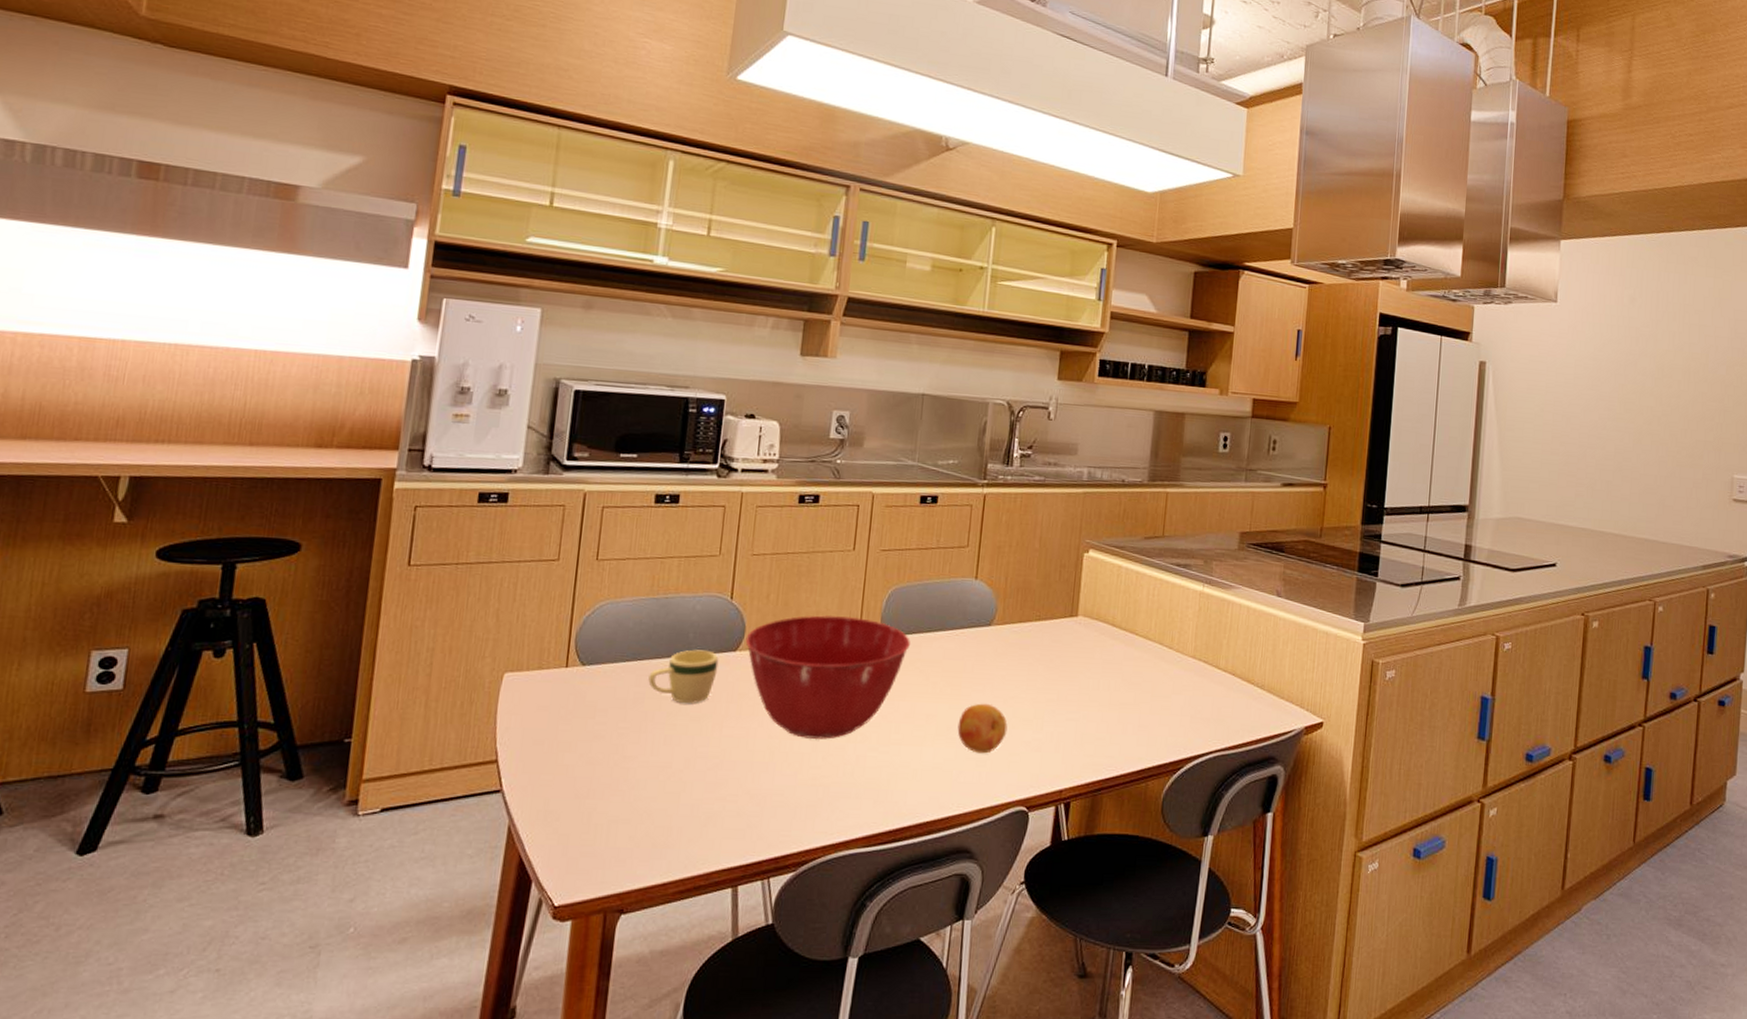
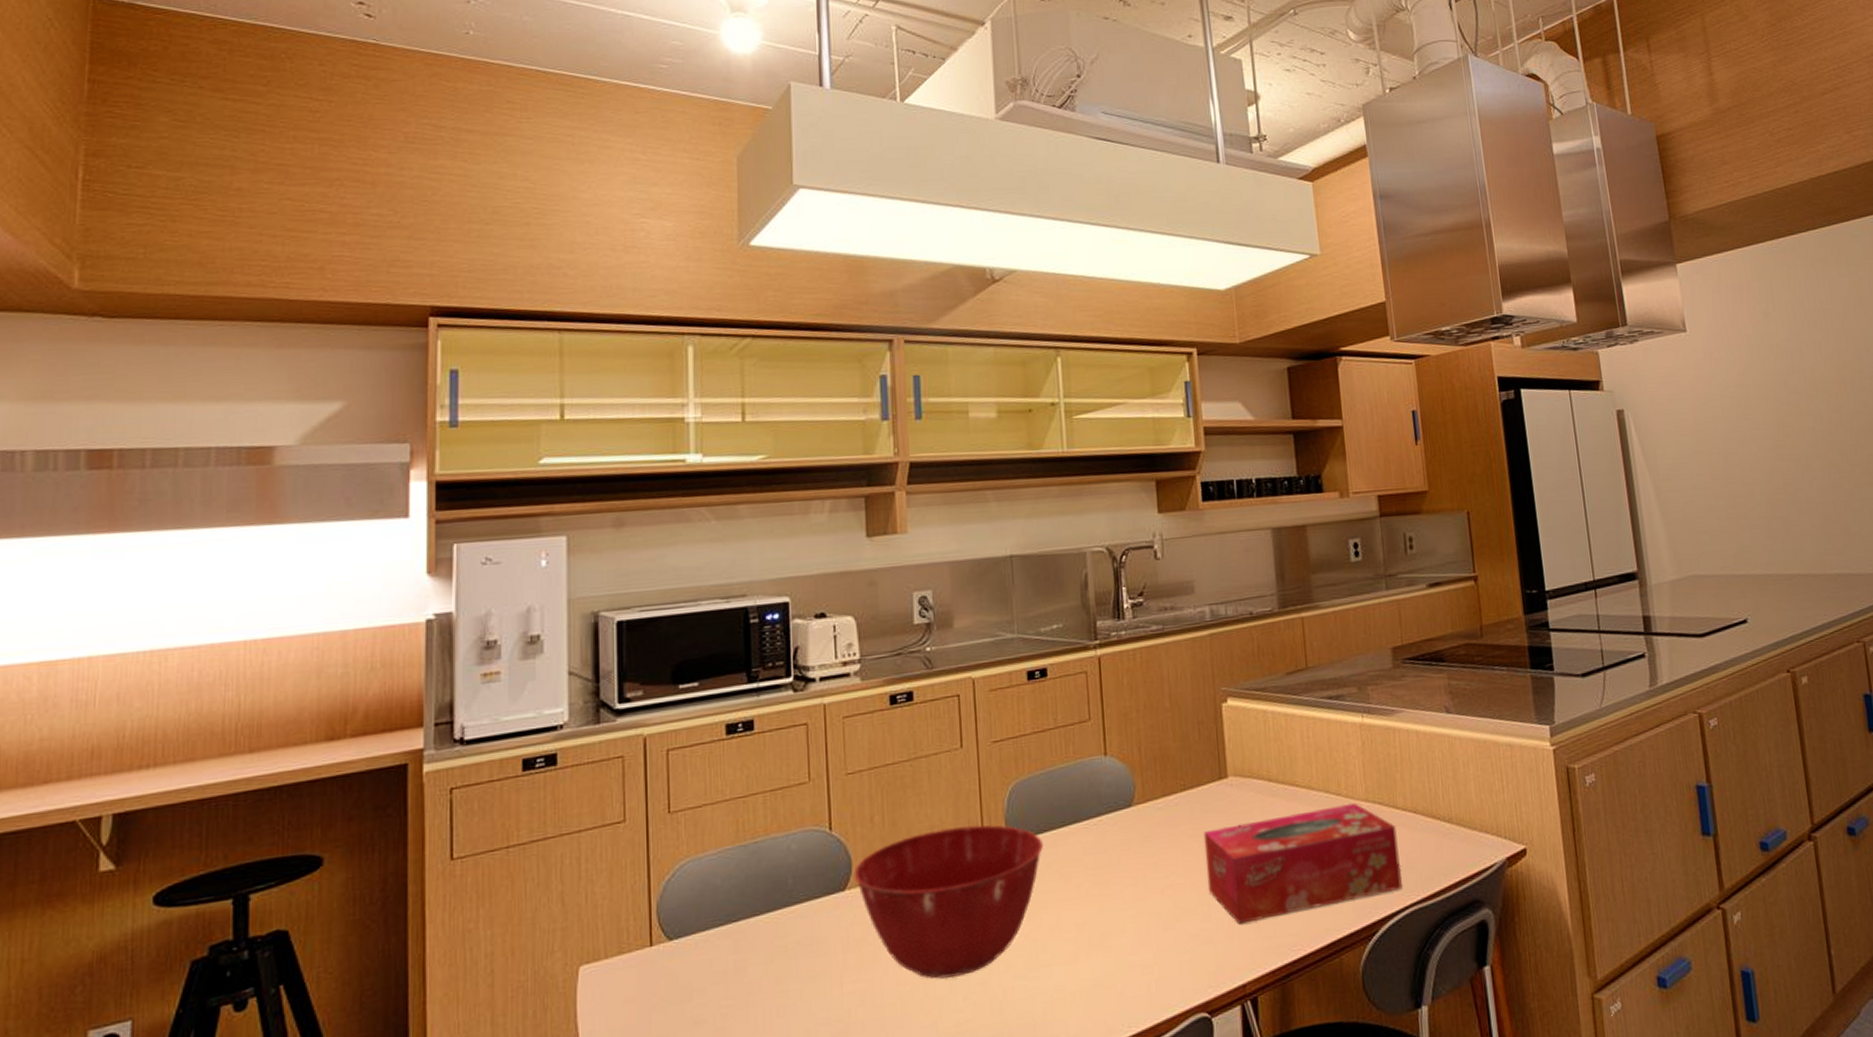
mug: present [648,649,719,704] -> none [748,895,827,964]
fruit: present [957,703,1008,754] -> none [1113,898,1171,959]
tissue box: none [1045,656,1215,741] -> present [1203,803,1402,924]

